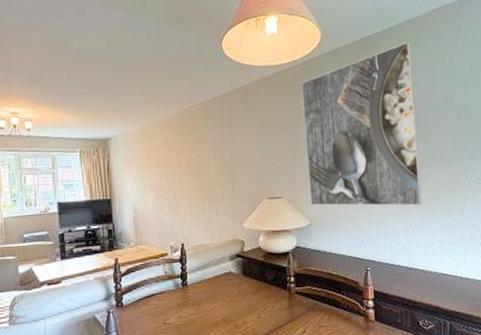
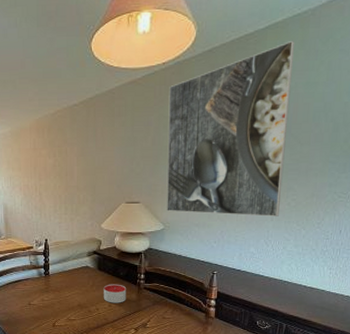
candle: none [250,290,277,314] -> present [103,284,127,303]

